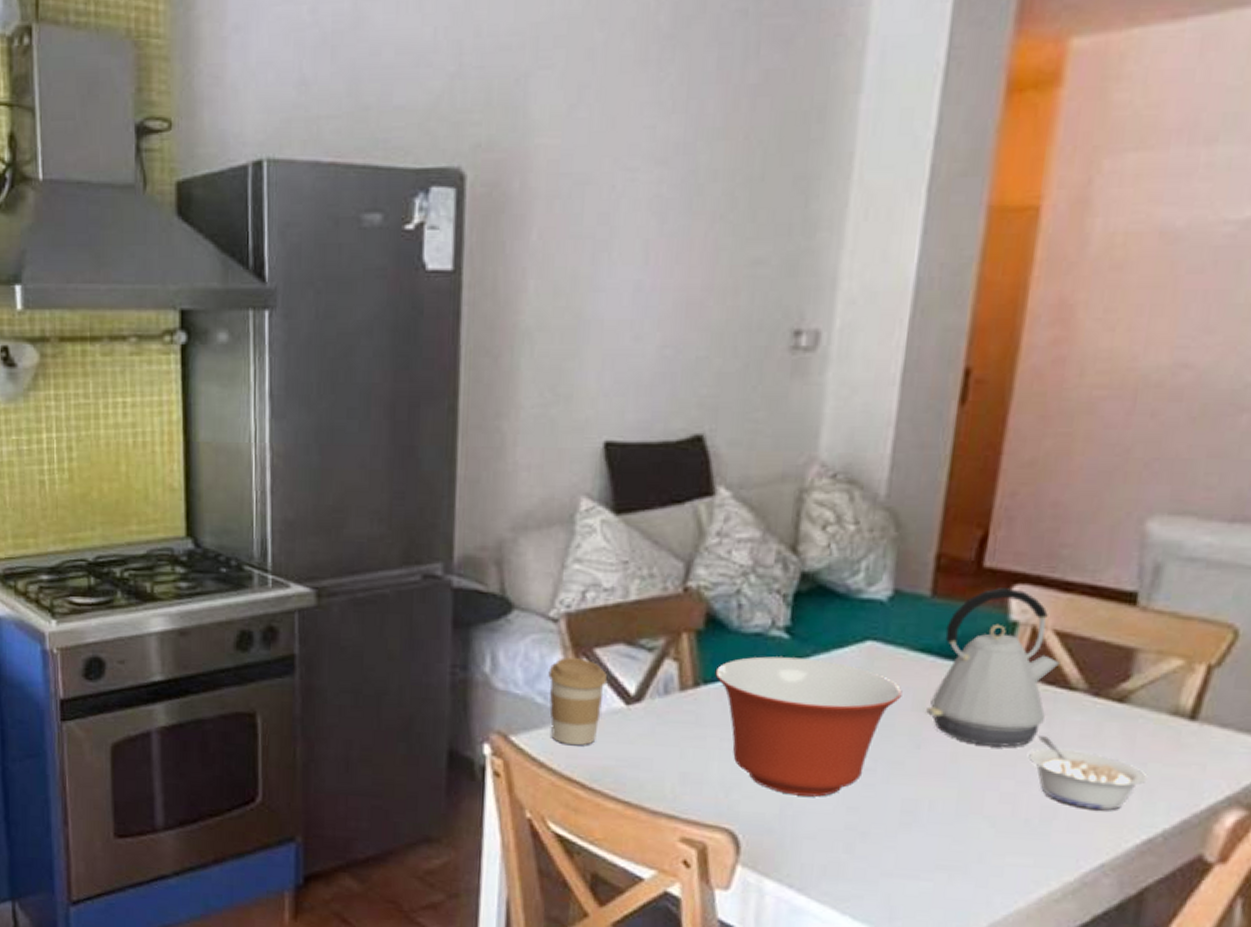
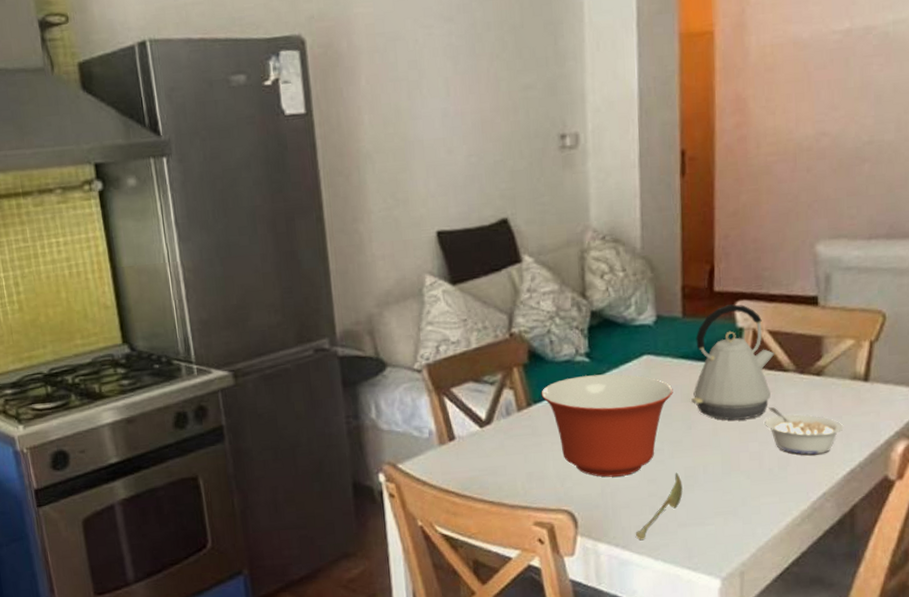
coffee cup: present [548,657,608,746] -> none [419,397,465,465]
soupspoon: none [819,803,896,886] -> present [636,472,683,541]

